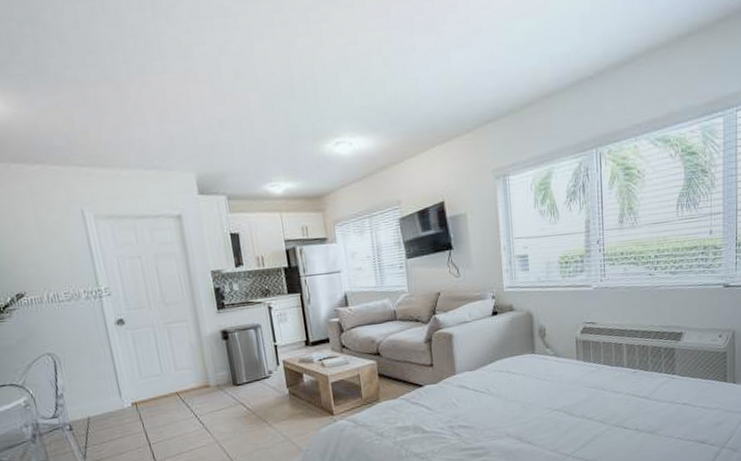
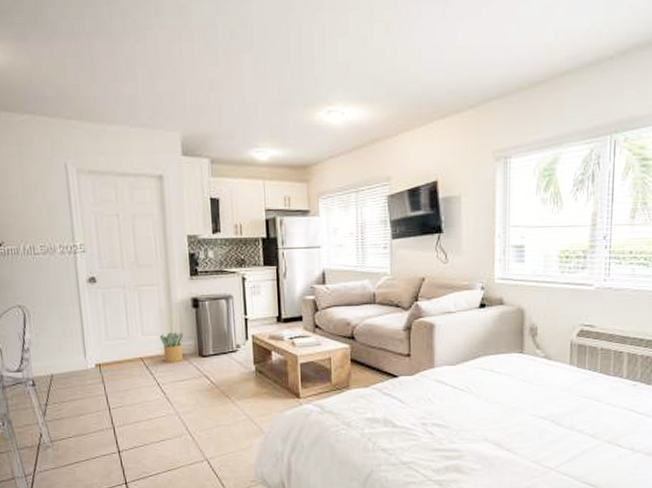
potted plant: none [193,364,218,395] -> present [160,332,184,363]

